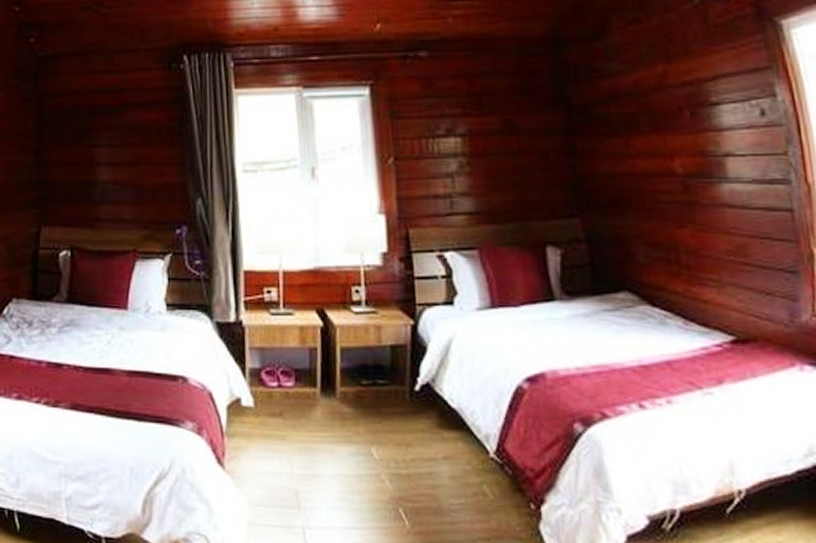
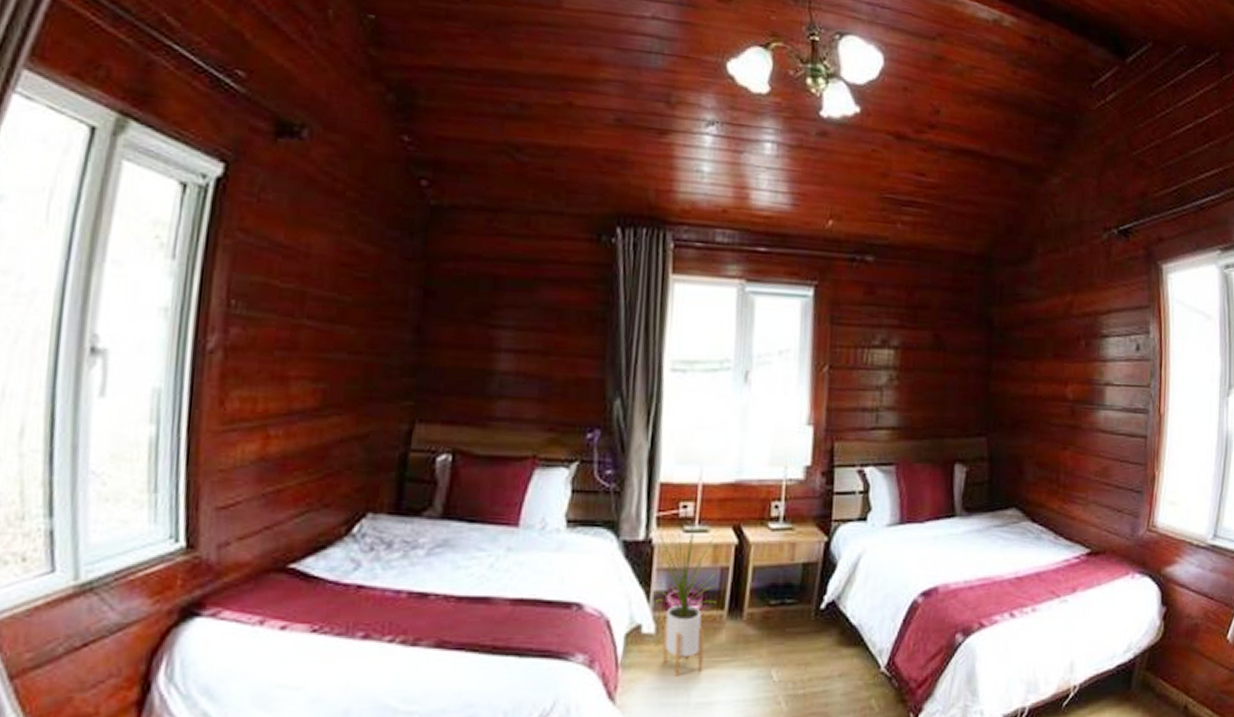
house plant: none [247,308,309,448] -> present [653,525,719,676]

